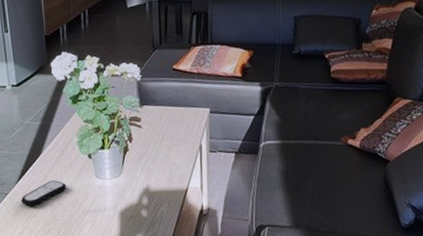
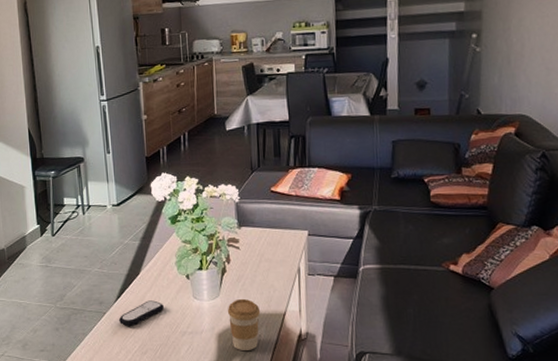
coffee cup: none [129,176,163,227] -> present [227,298,261,350]

